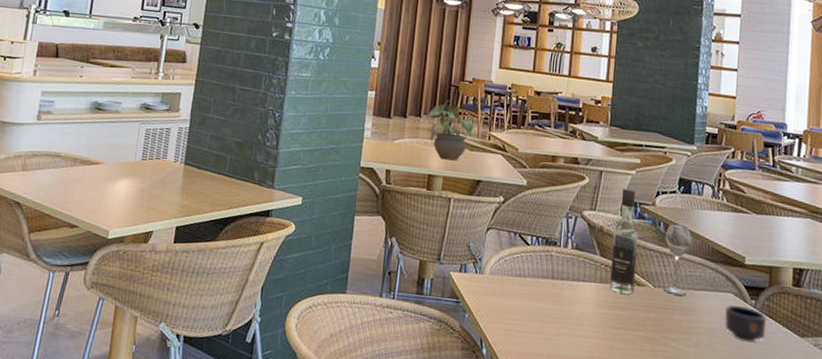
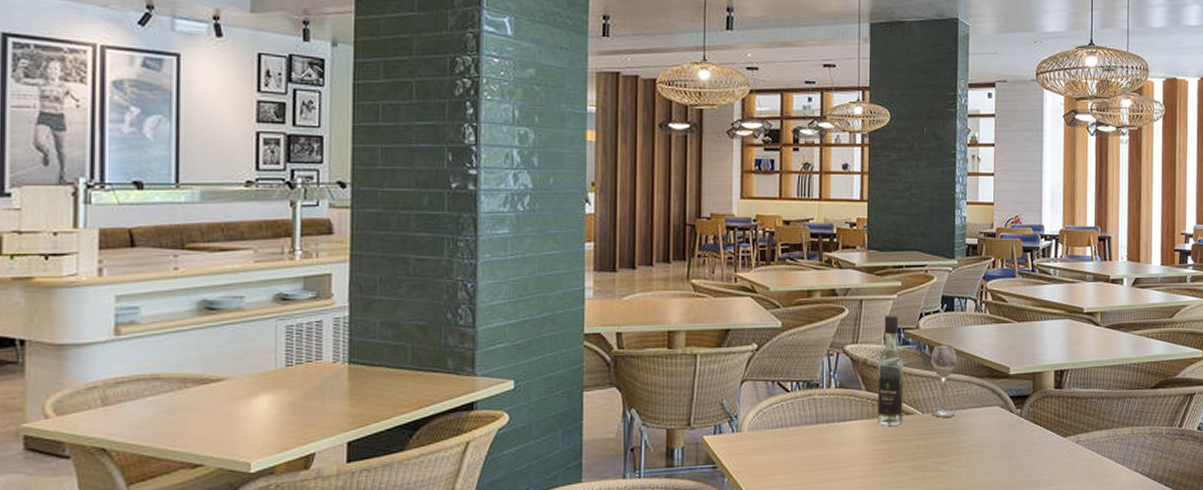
potted plant: present [426,99,475,161] -> none [660,241,717,311]
mug: present [724,305,767,341] -> none [992,417,1032,450]

